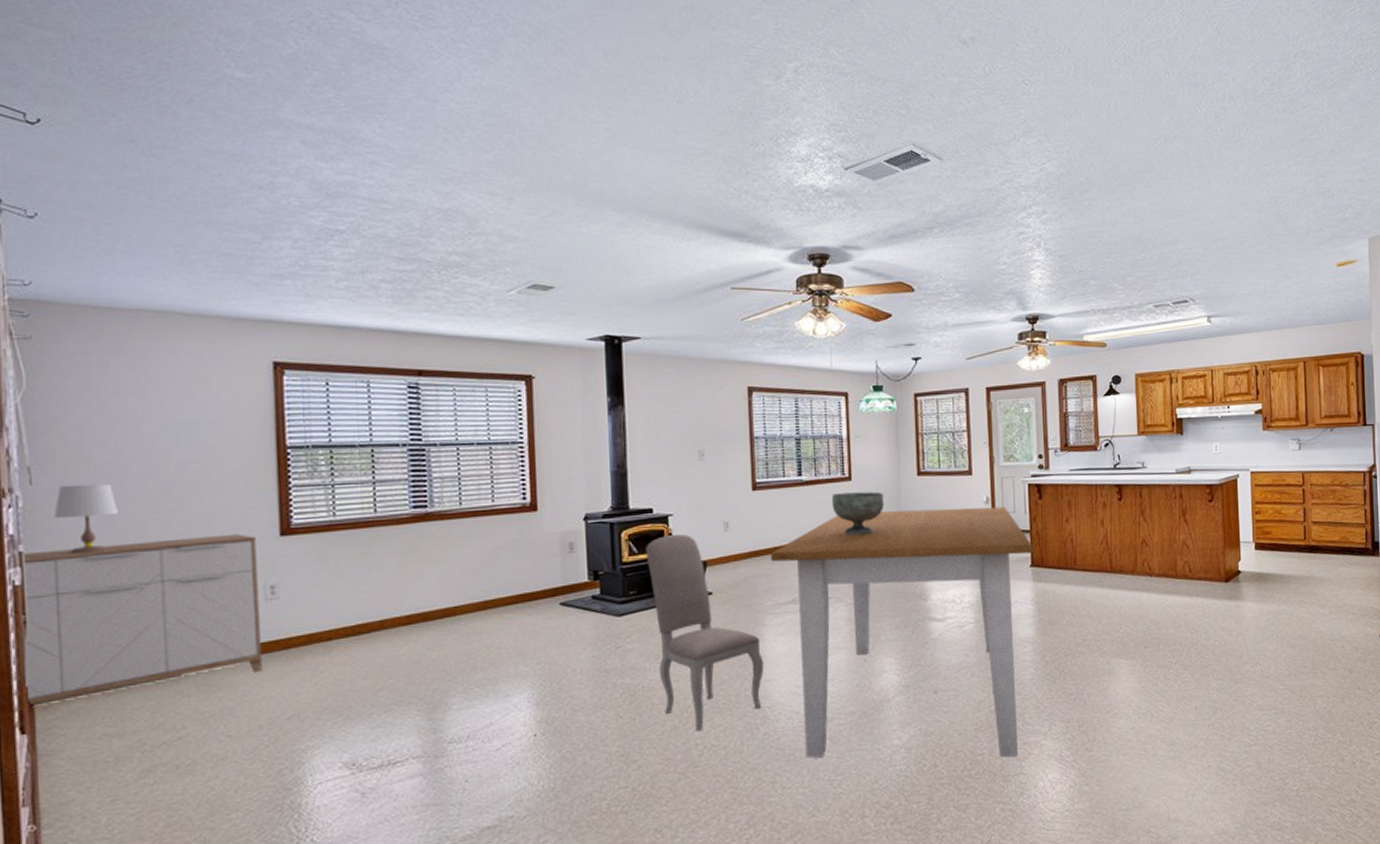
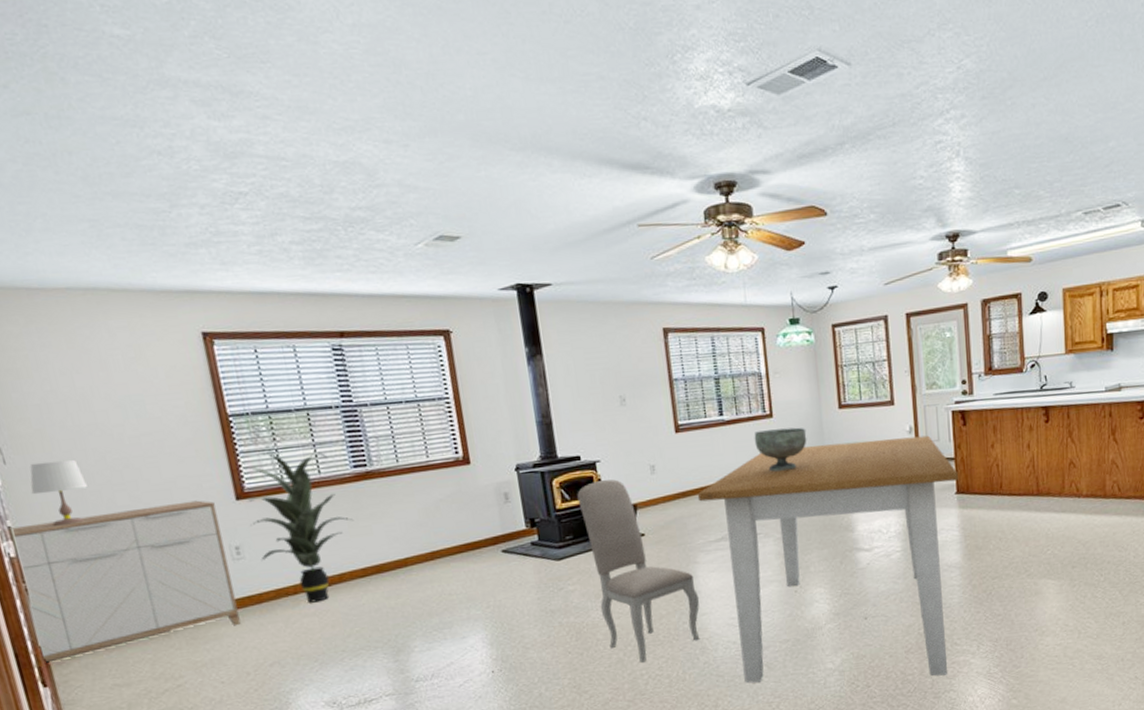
indoor plant: none [292,487,405,651] -> present [245,452,354,603]

